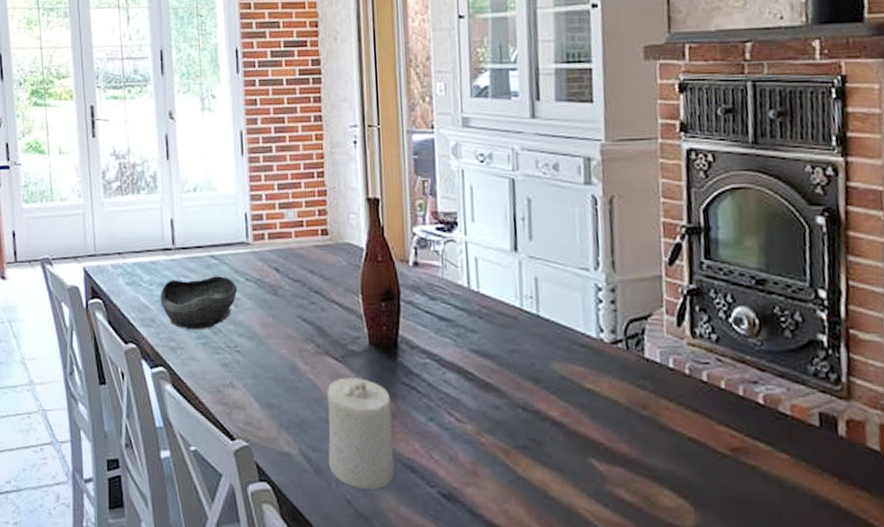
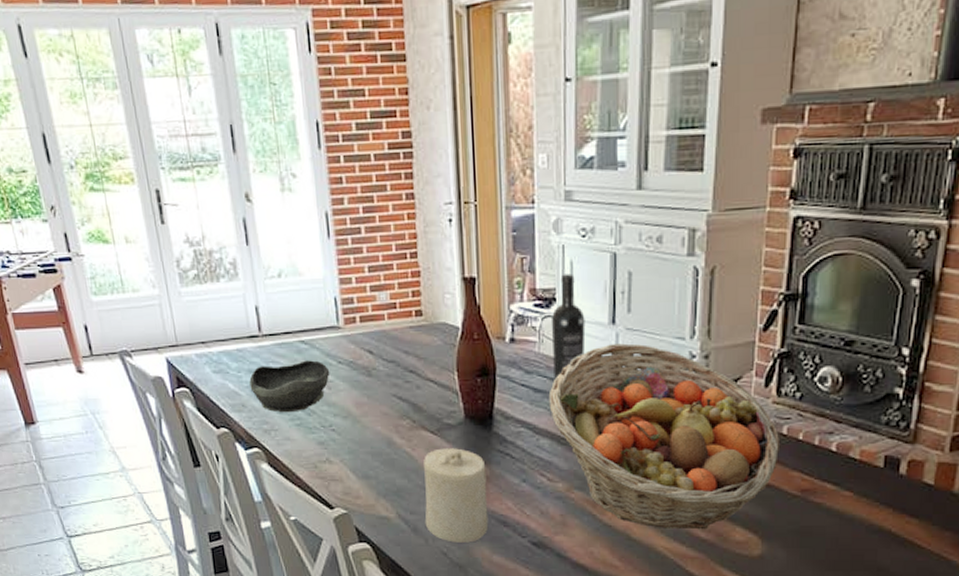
wine bottle: none [453,198,488,313] -> present [551,274,586,383]
fruit basket: none [453,272,702,491] -> present [548,343,781,530]

